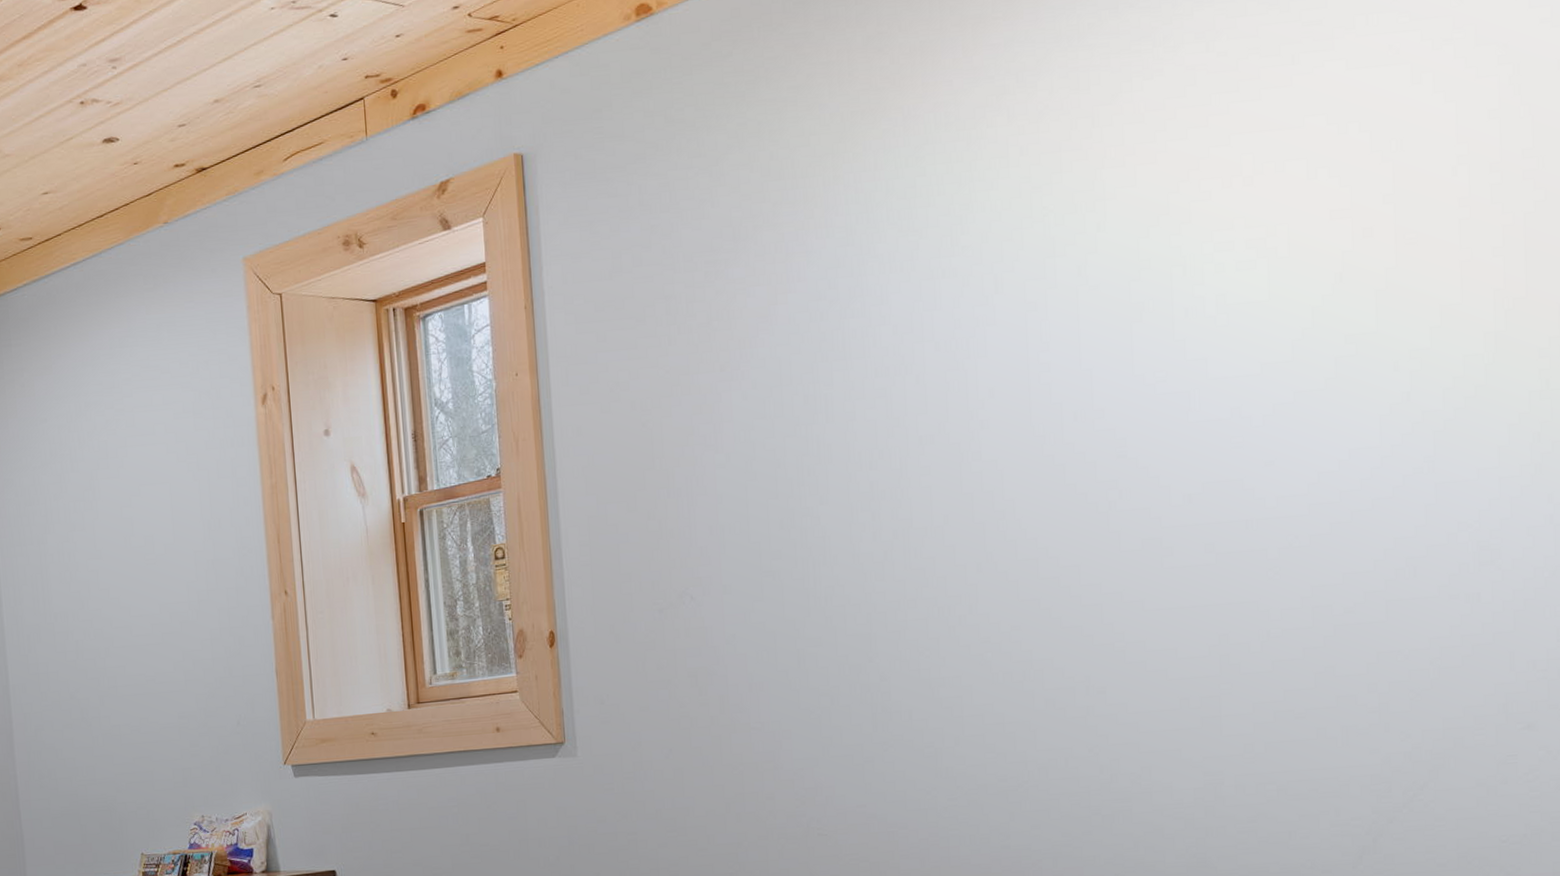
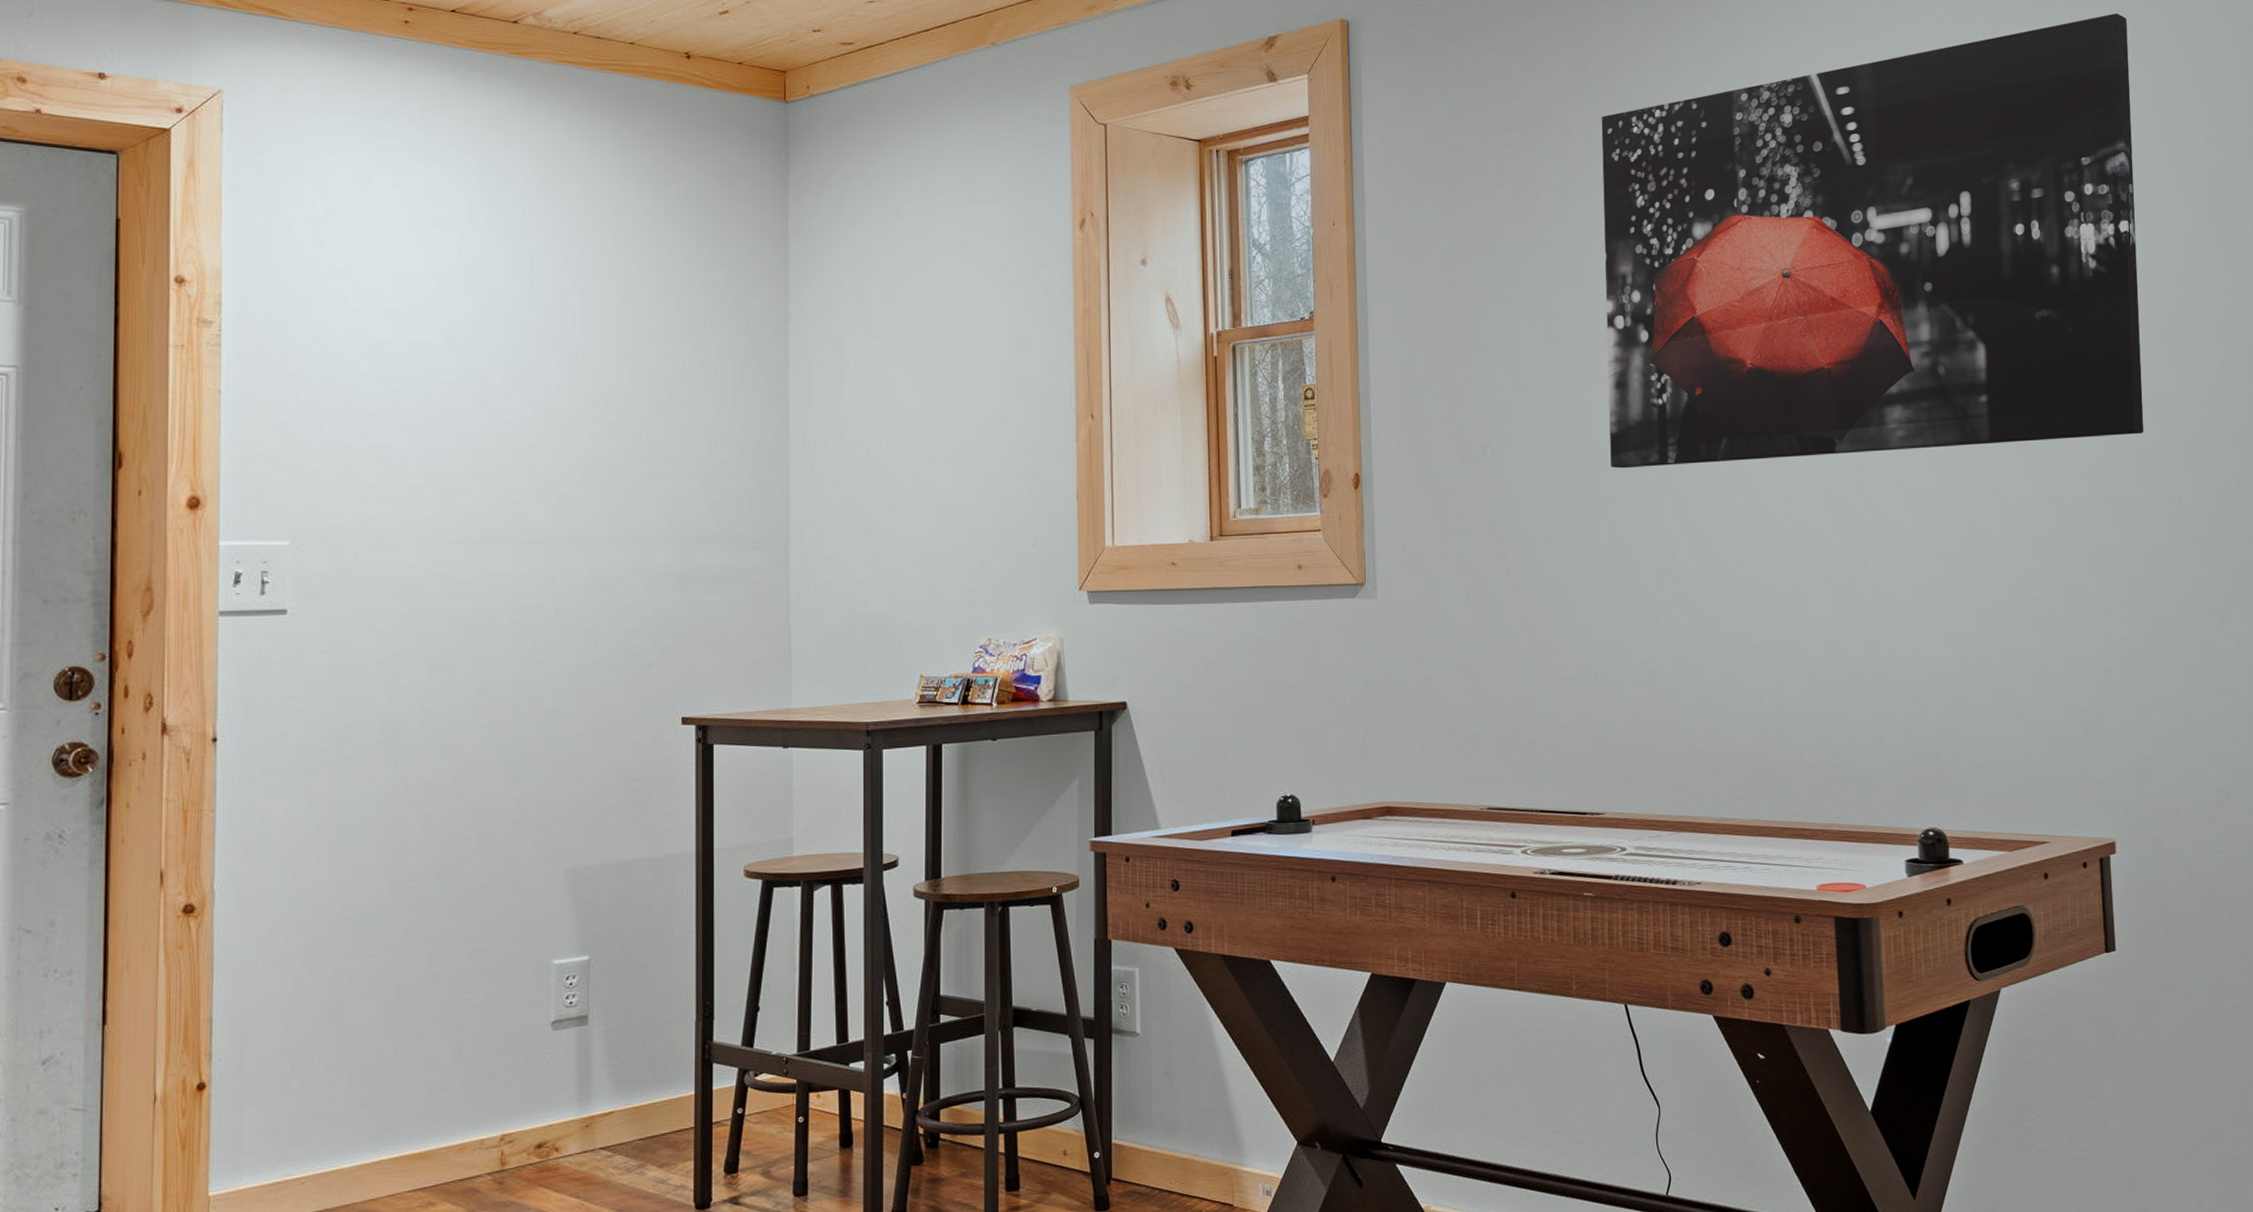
wall art: none [799,35,1437,607] -> present [1601,13,2144,469]

